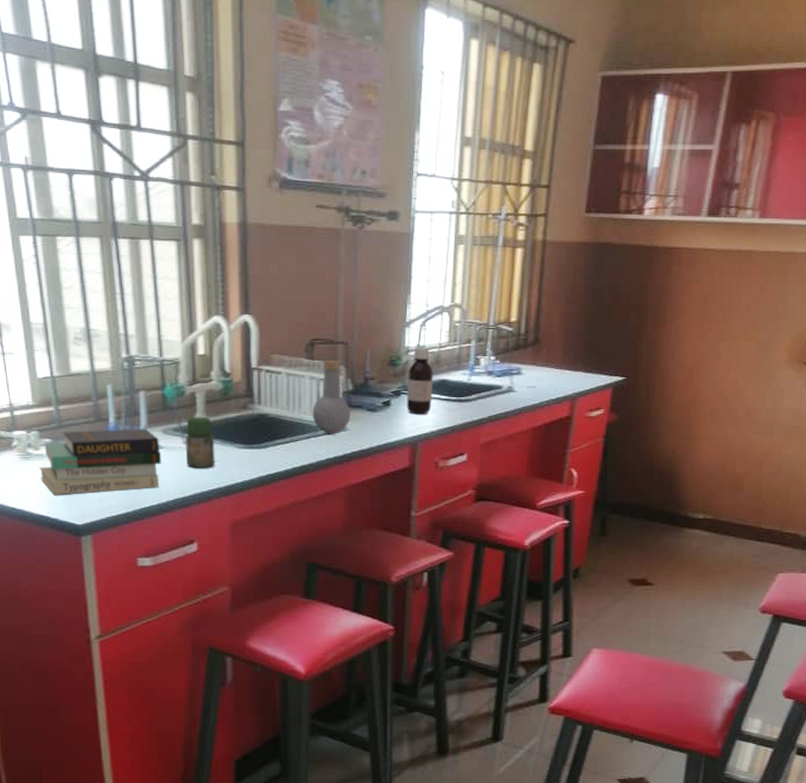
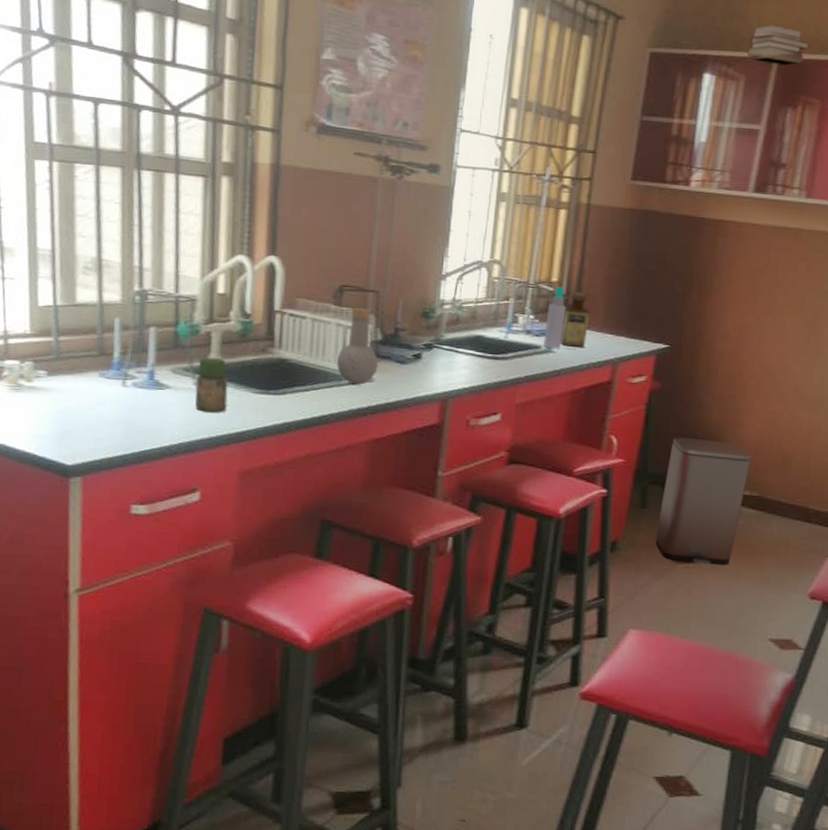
books: present [39,428,162,495] -> none [30,364,168,432]
bottle: present [406,348,433,413] -> none [438,301,468,369]
spray bottle: none [505,326,525,388] -> present [544,286,566,349]
bottle: none [521,330,548,384] -> present [561,292,590,347]
pedal bin: none [615,466,706,587] -> present [655,437,752,566]
books: none [700,36,763,79] -> present [748,25,809,66]

